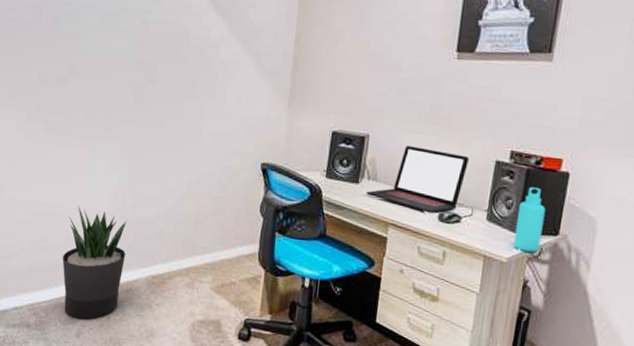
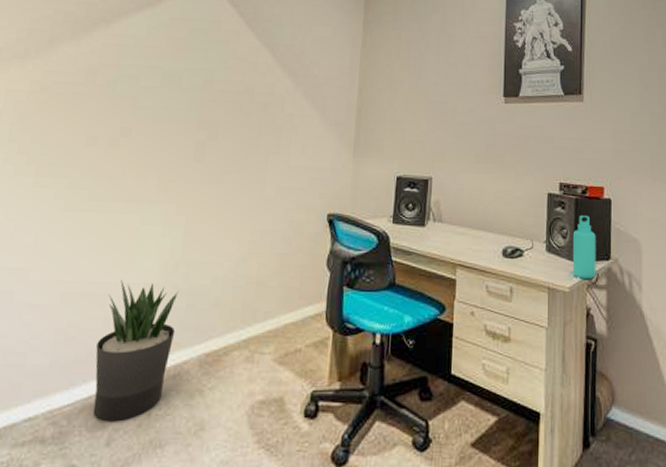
laptop: present [365,145,469,214] -> none [432,185,524,250]

